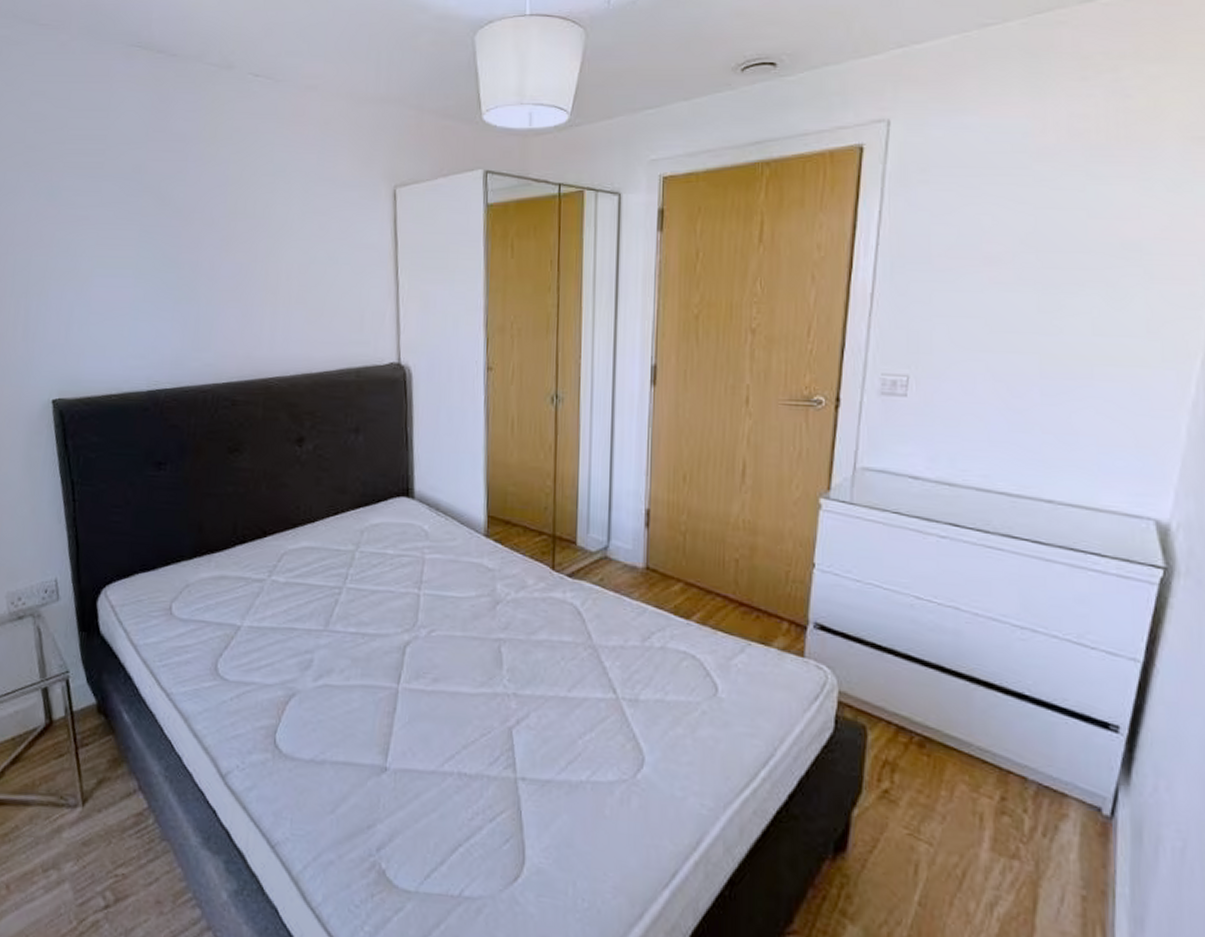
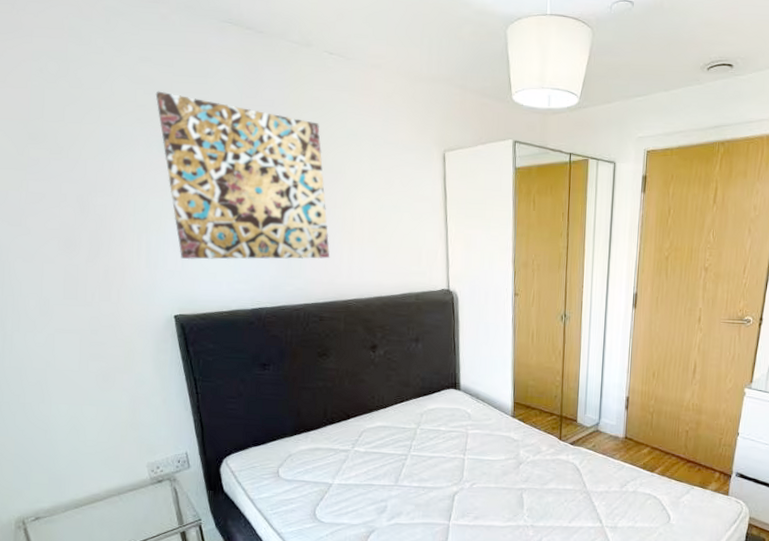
wall art: none [47,129,248,330] -> present [155,91,330,260]

